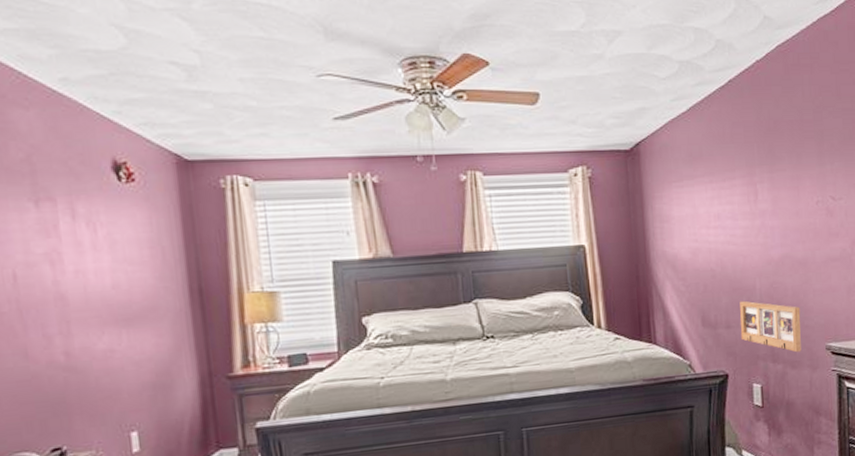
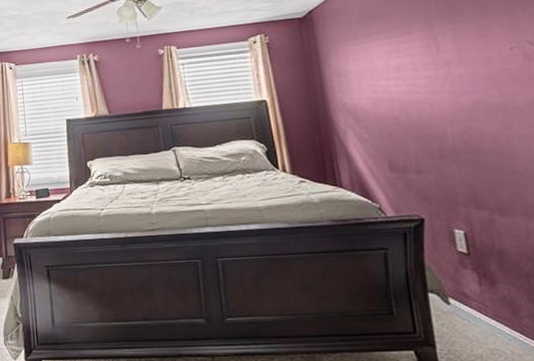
picture frame: present [740,300,801,353] -> none [430,146,511,199]

